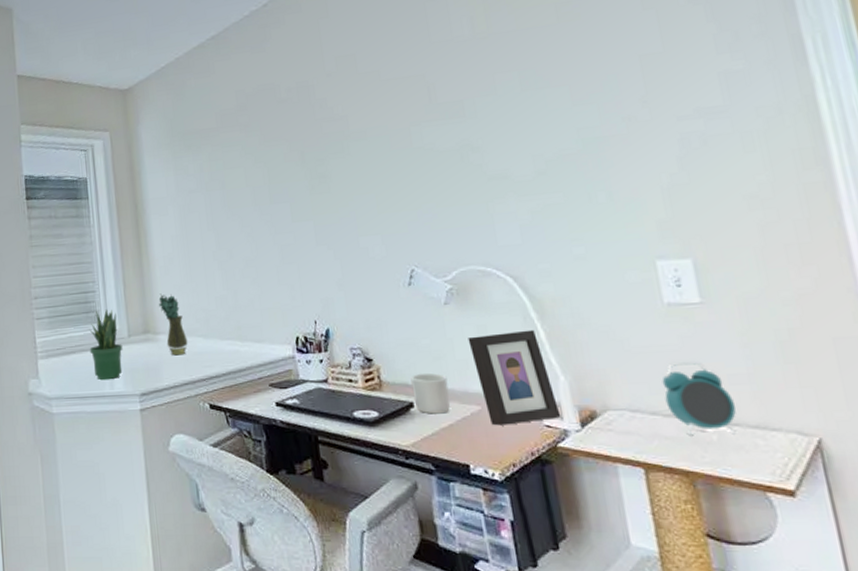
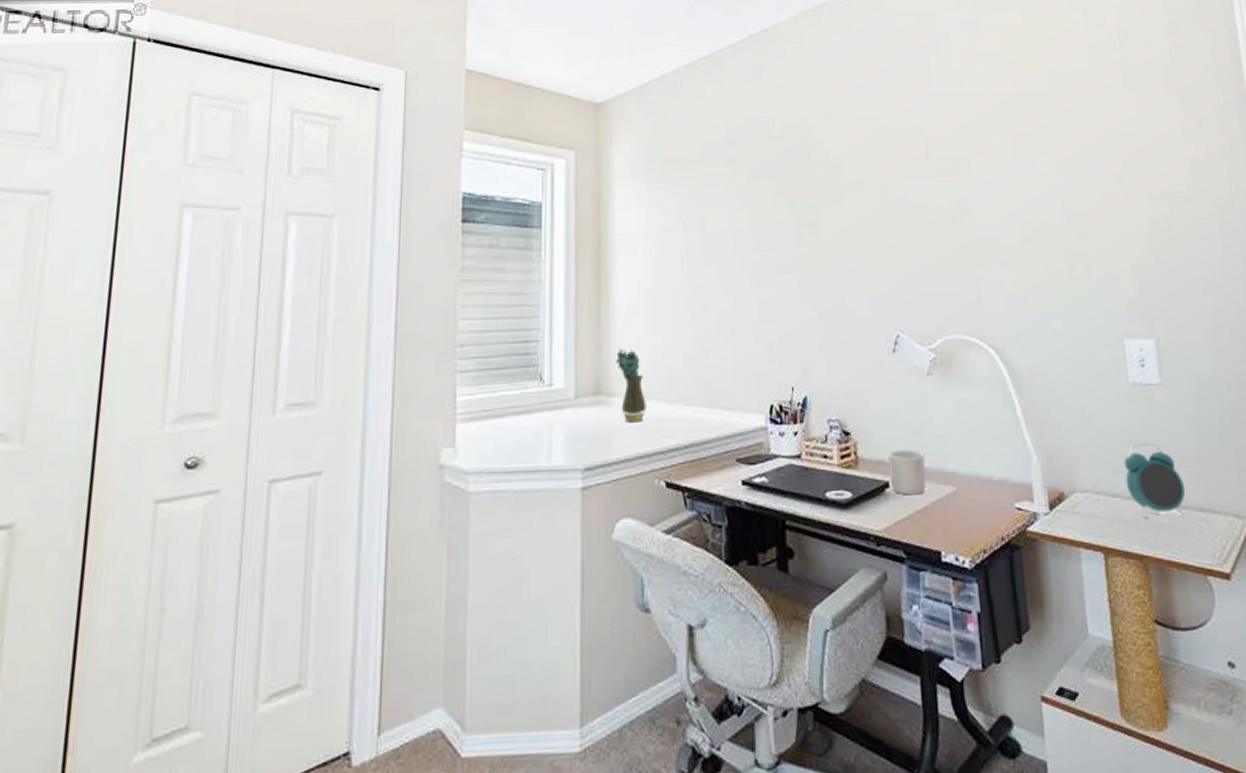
planter: present [89,309,123,379] -> none [525,363,567,450]
picture frame: present [468,329,561,426] -> none [948,405,1032,508]

